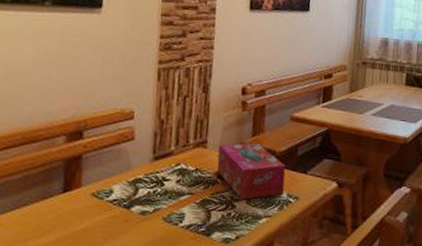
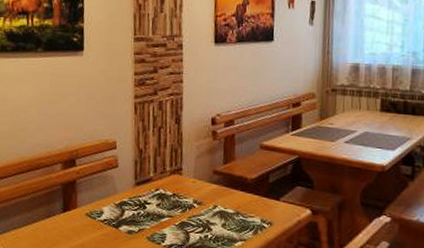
tissue box: present [217,141,286,200] -> none [192,169,258,223]

